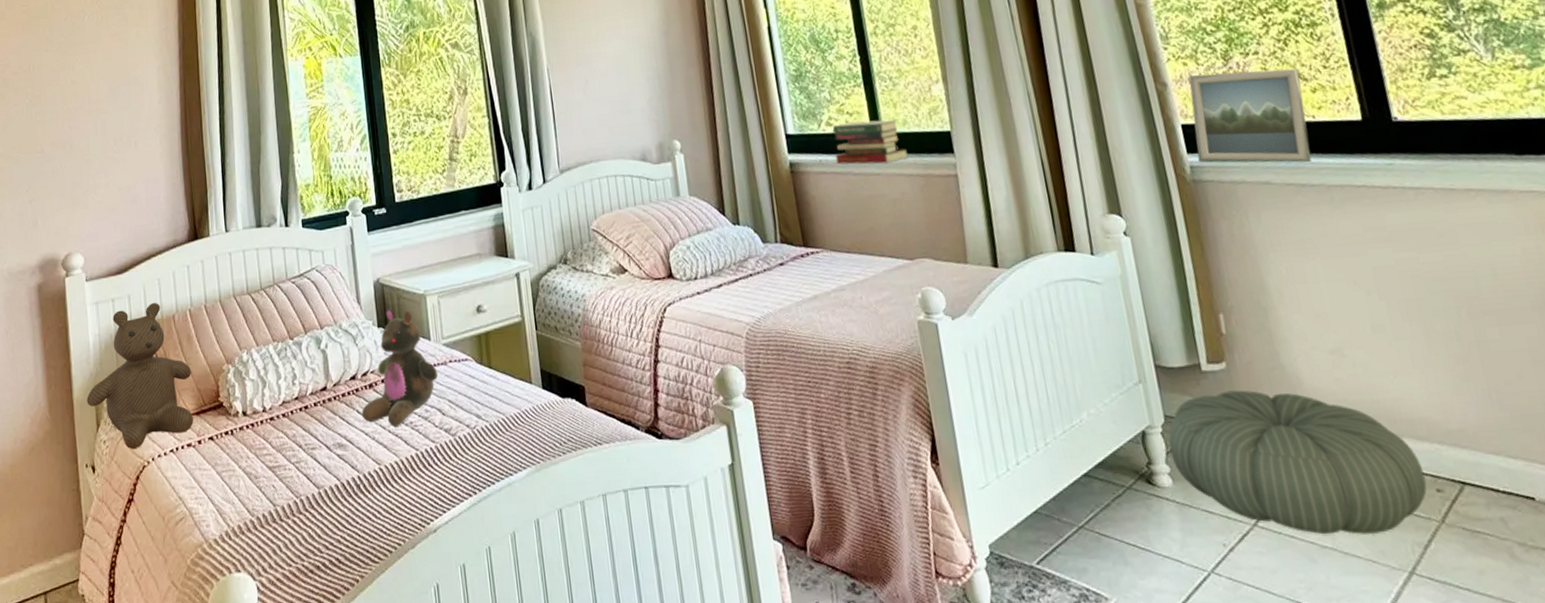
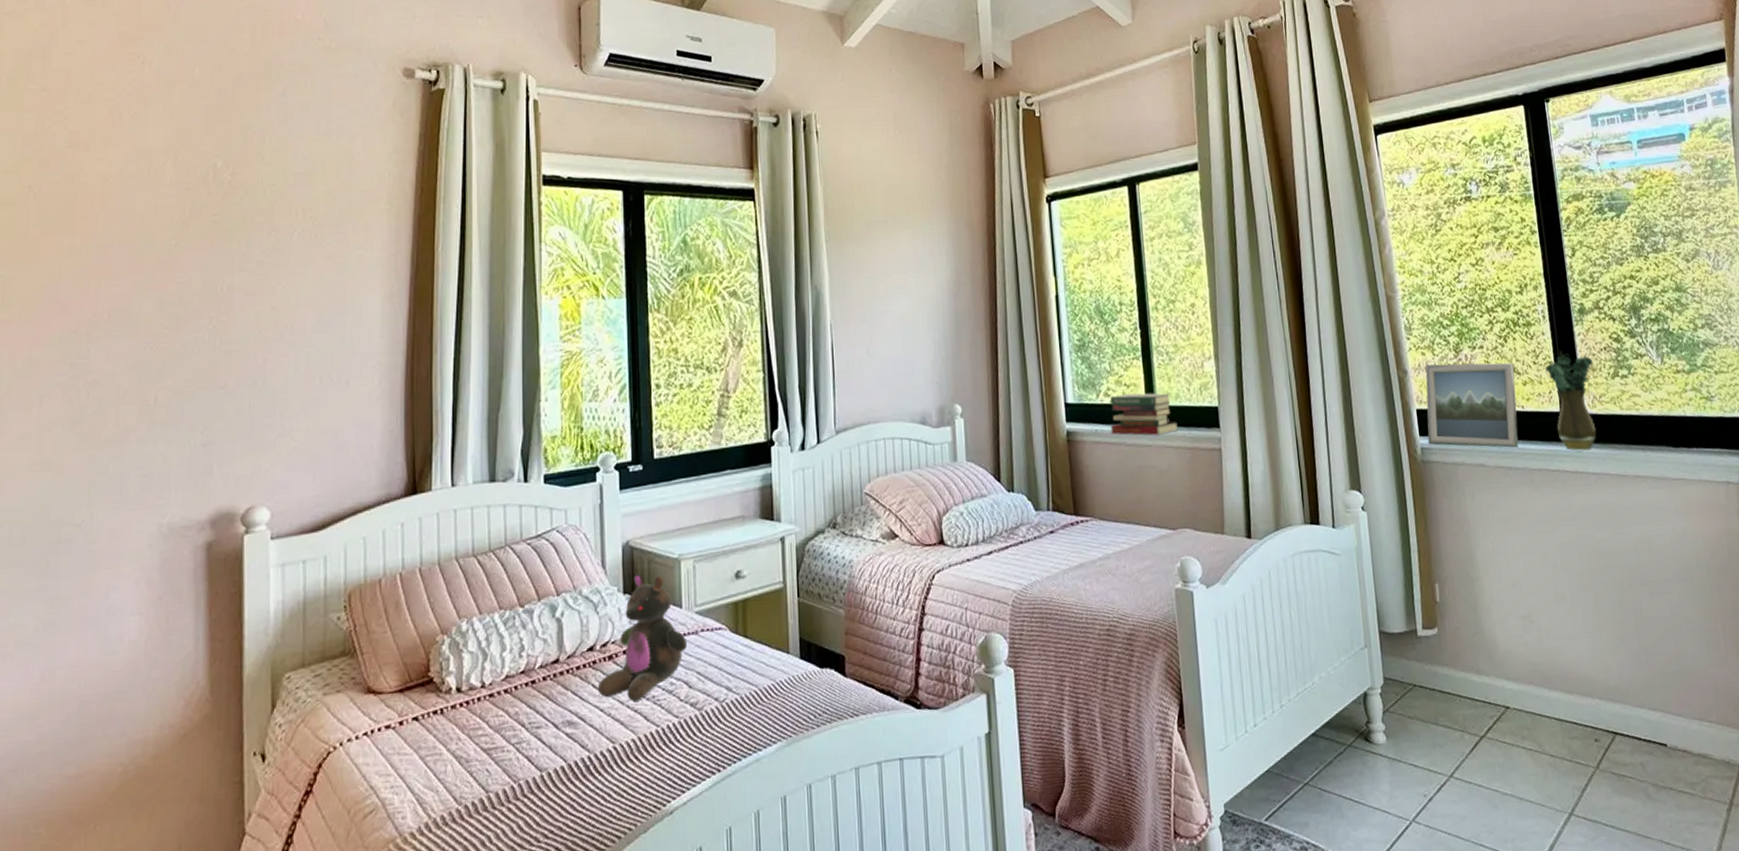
teddy bear: present [86,302,193,449] -> none [261,564,397,733]
pouf: present [1169,390,1427,534] -> none [1386,653,1588,782]
vase: none [1339,52,1412,164] -> present [1545,351,1597,452]

